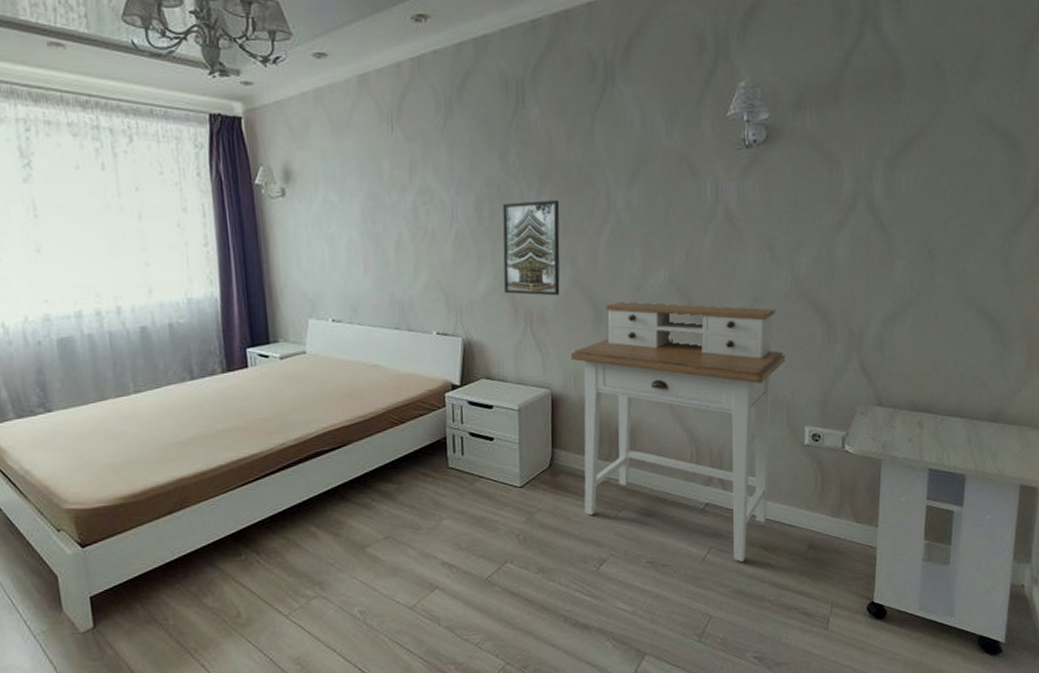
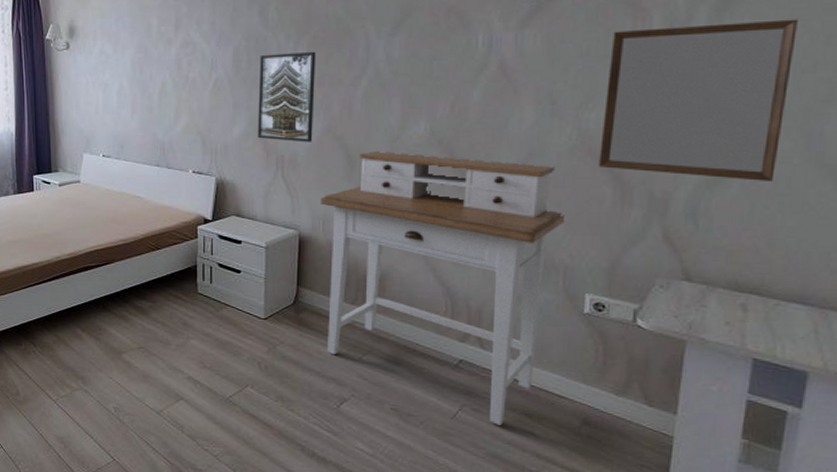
home mirror: none [810,173,945,314] -> present [599,19,798,181]

